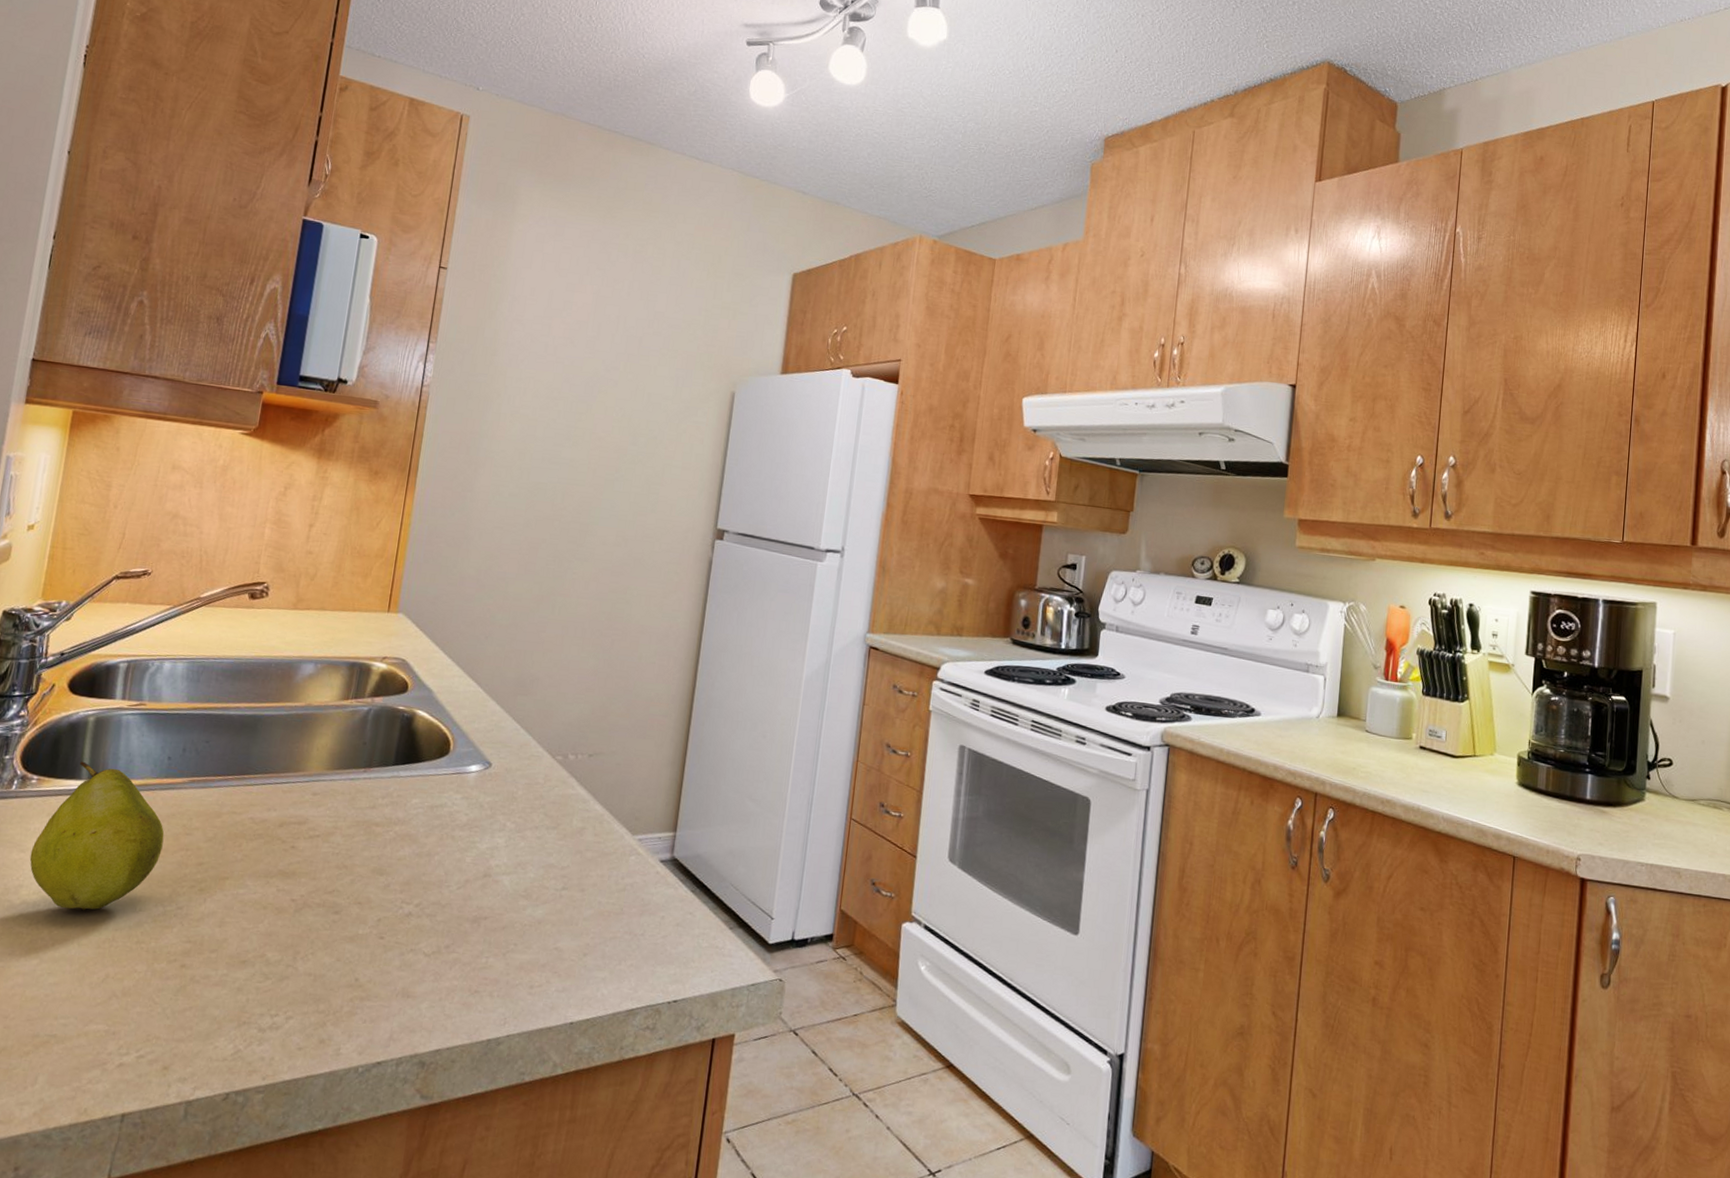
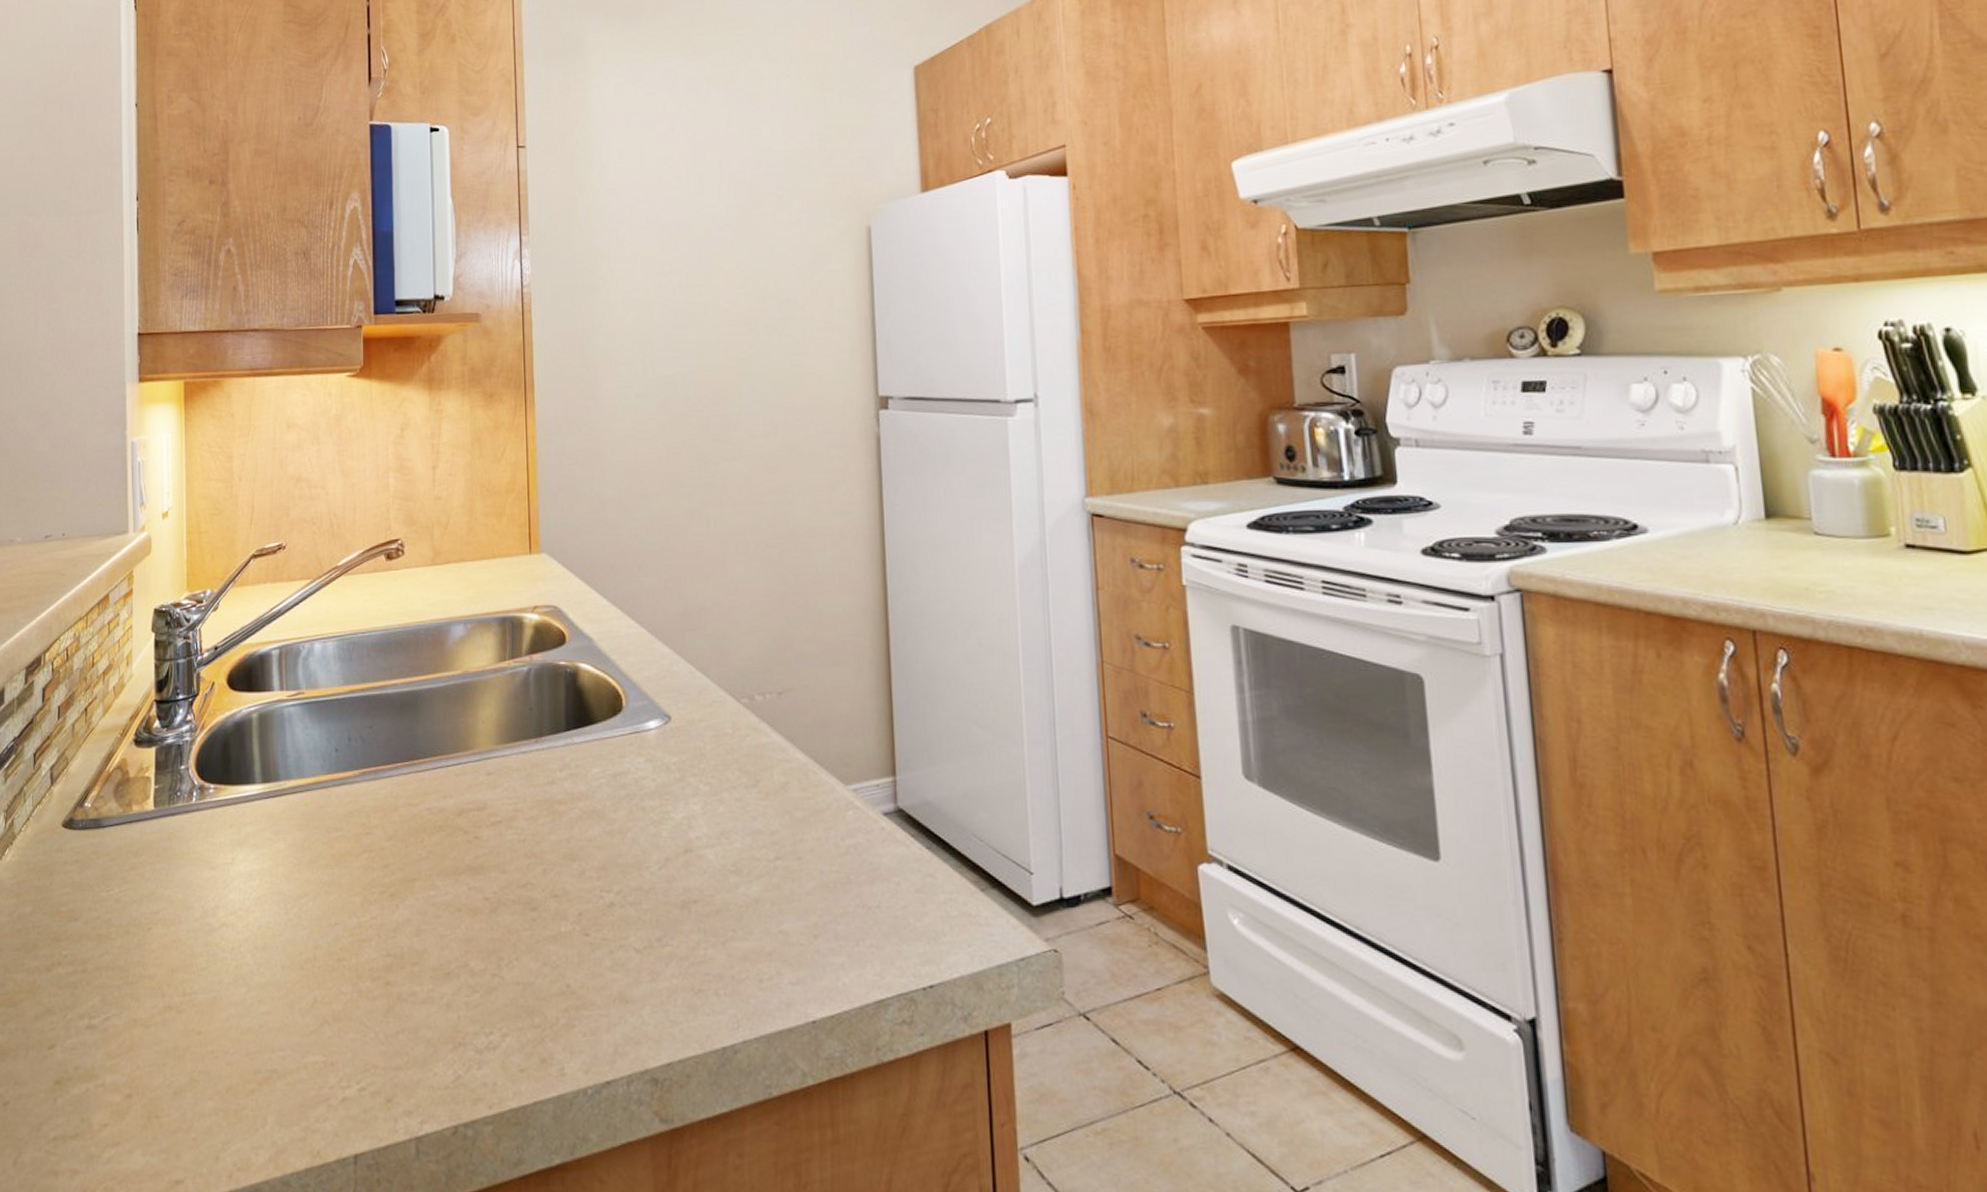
fruit: present [29,761,165,911] -> none [221,763,346,929]

